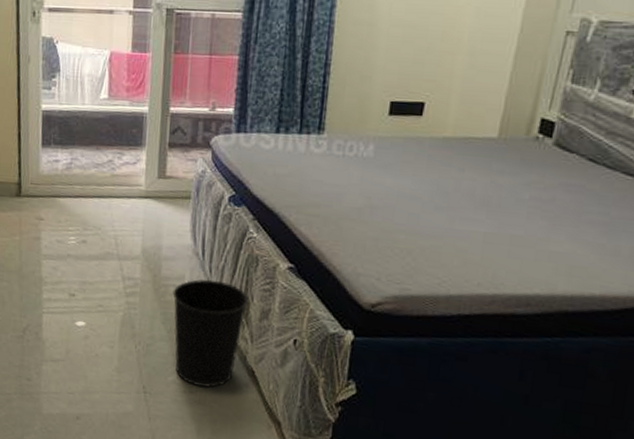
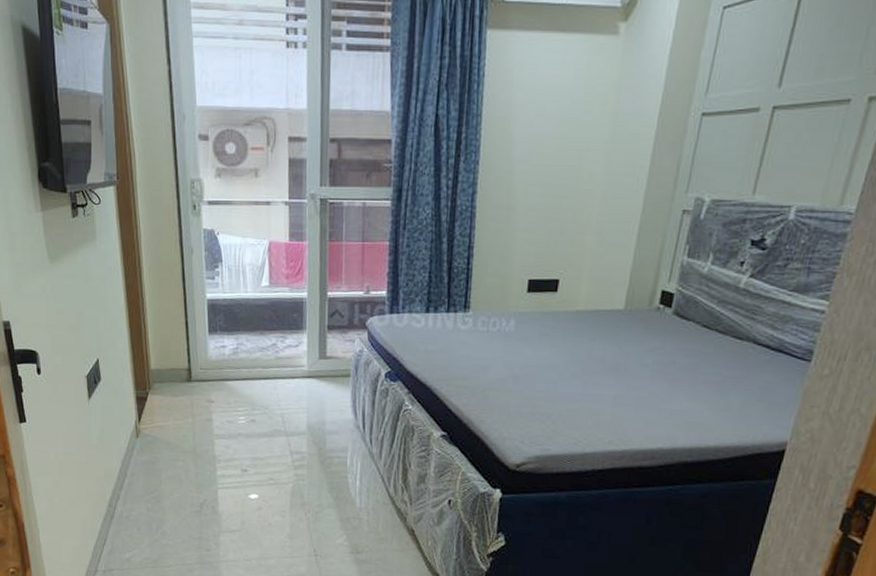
wastebasket: present [172,278,249,388] -> none [337,449,407,547]

